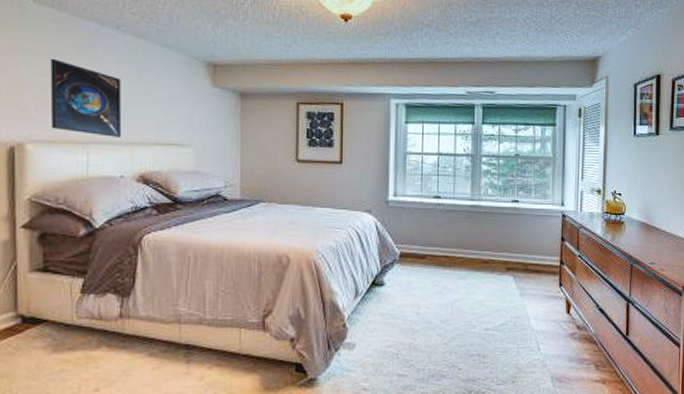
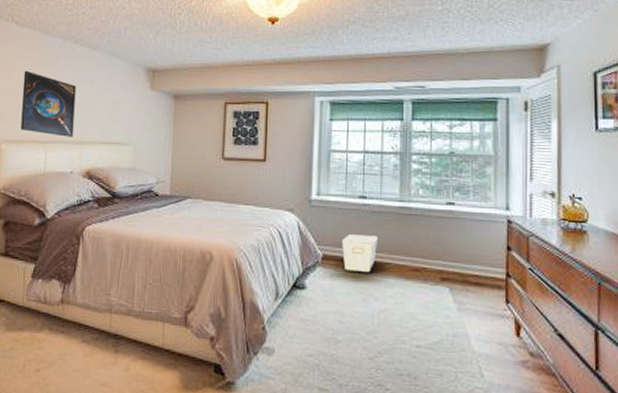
storage bin: none [417,232,451,266] -> present [341,234,377,272]

